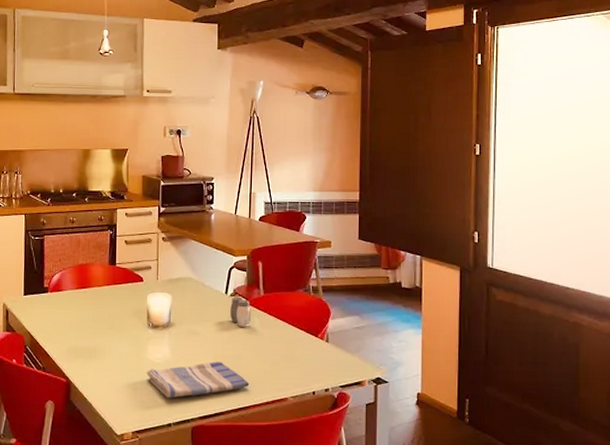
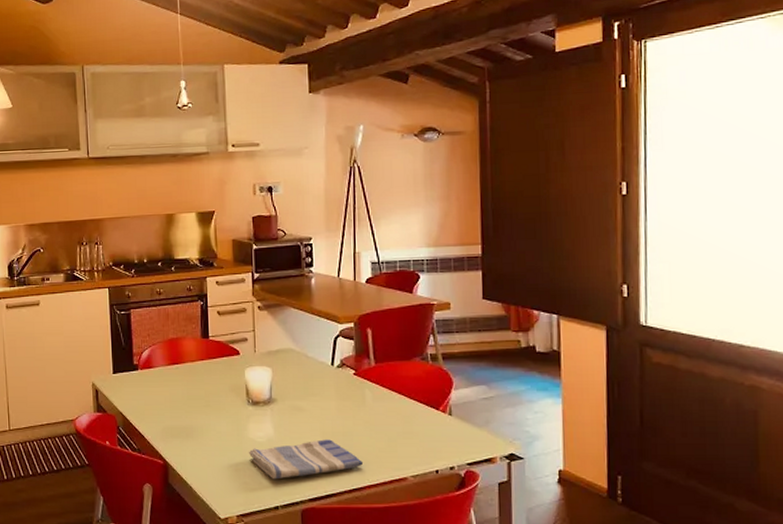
salt and pepper shaker: present [230,296,252,327] -> none [338,368,362,401]

